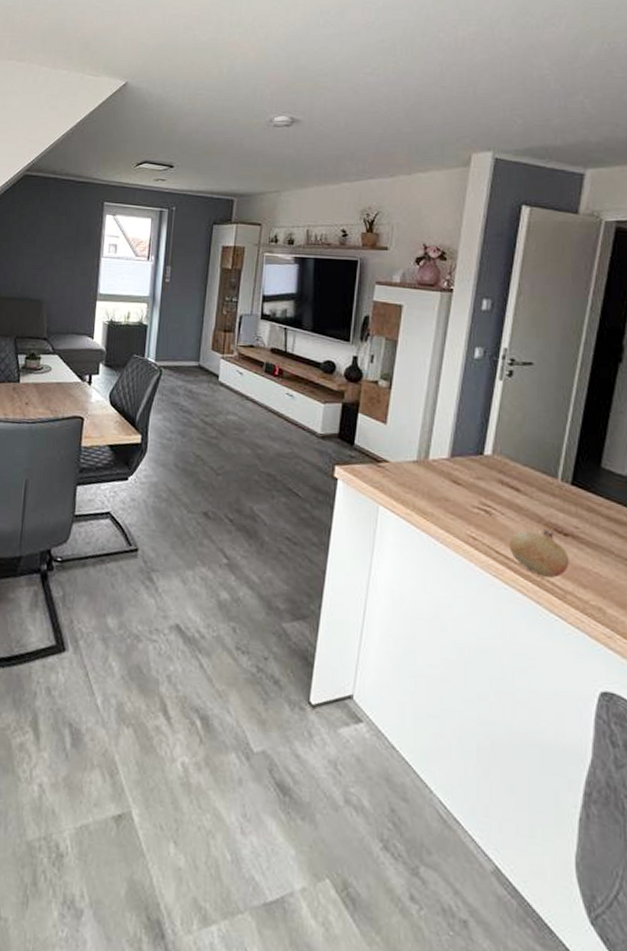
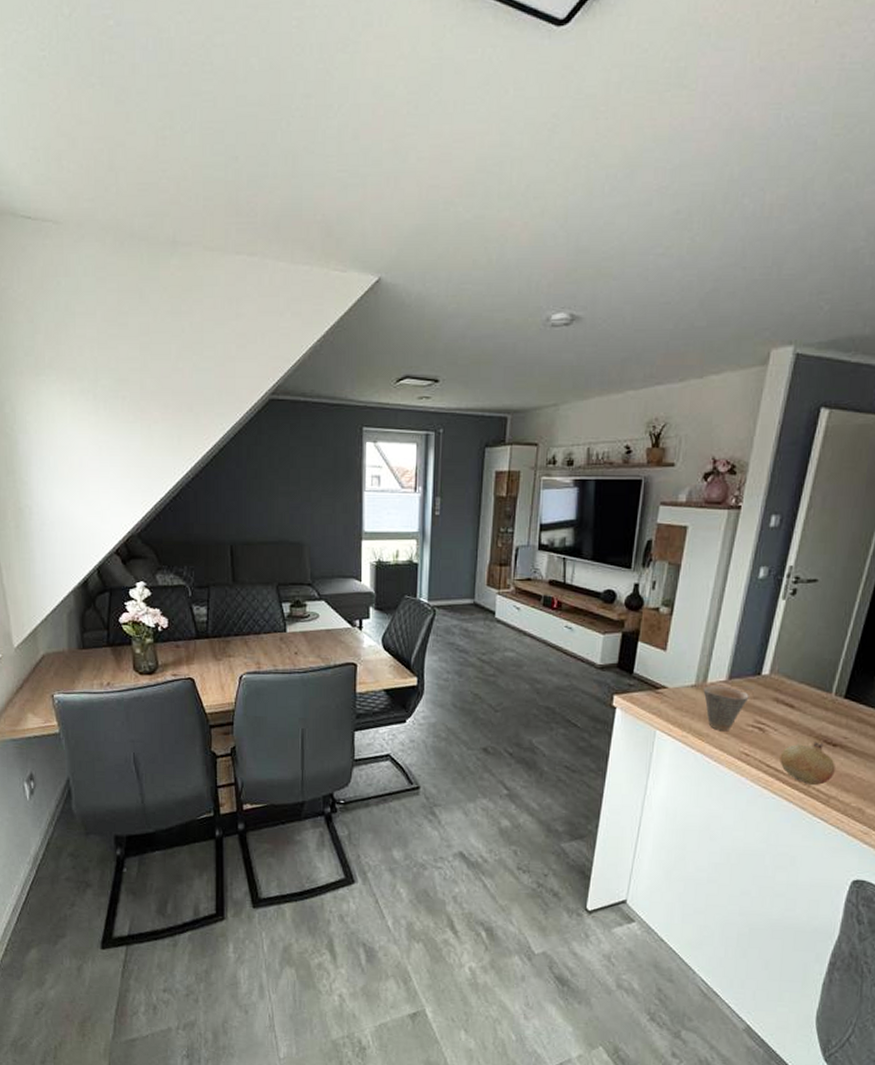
cup: none [425,462,473,511] -> present [703,686,749,731]

